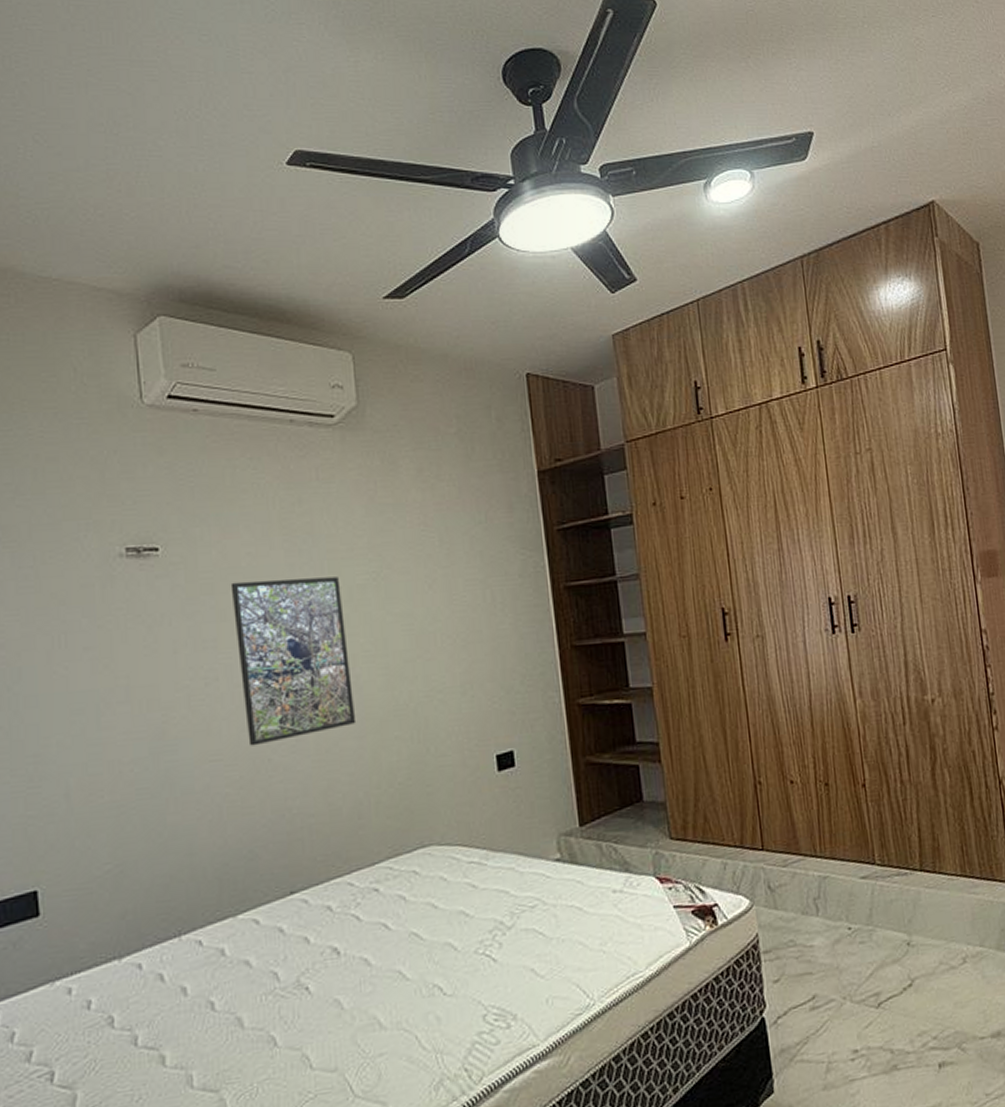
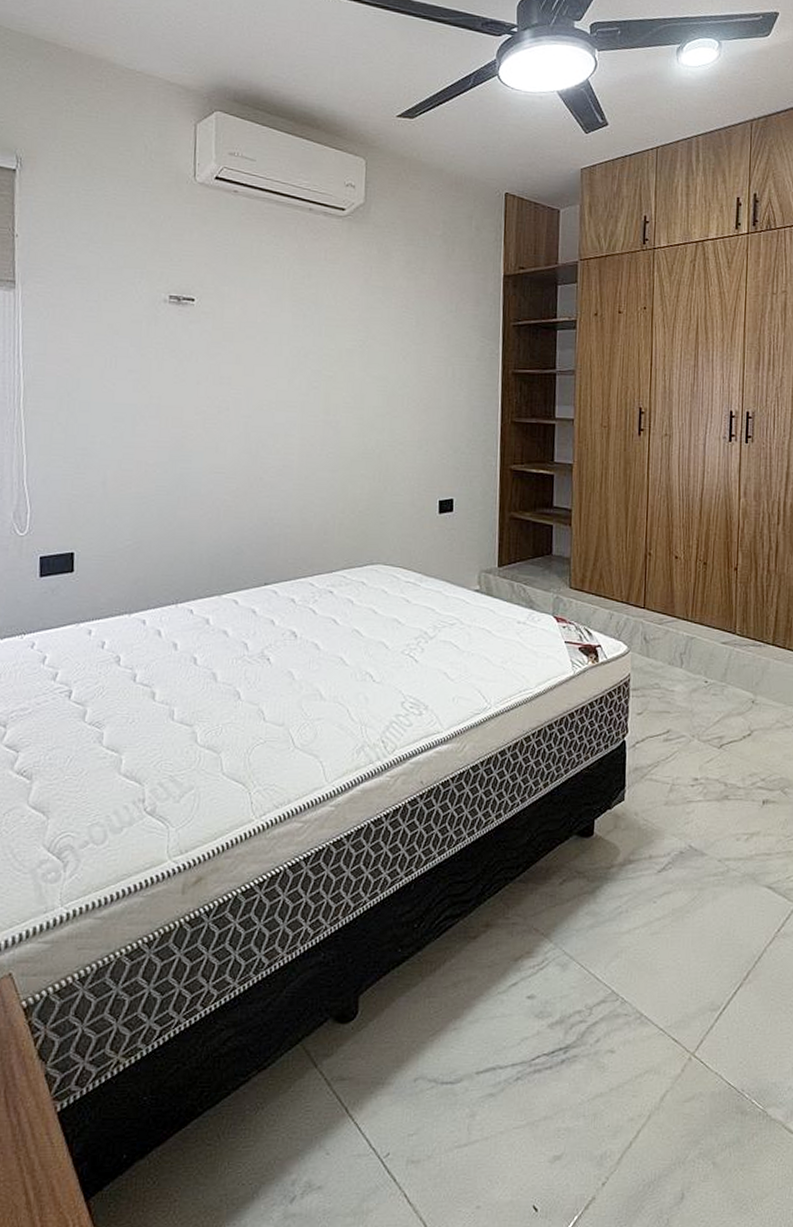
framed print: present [230,577,357,746] -> none [246,334,333,466]

